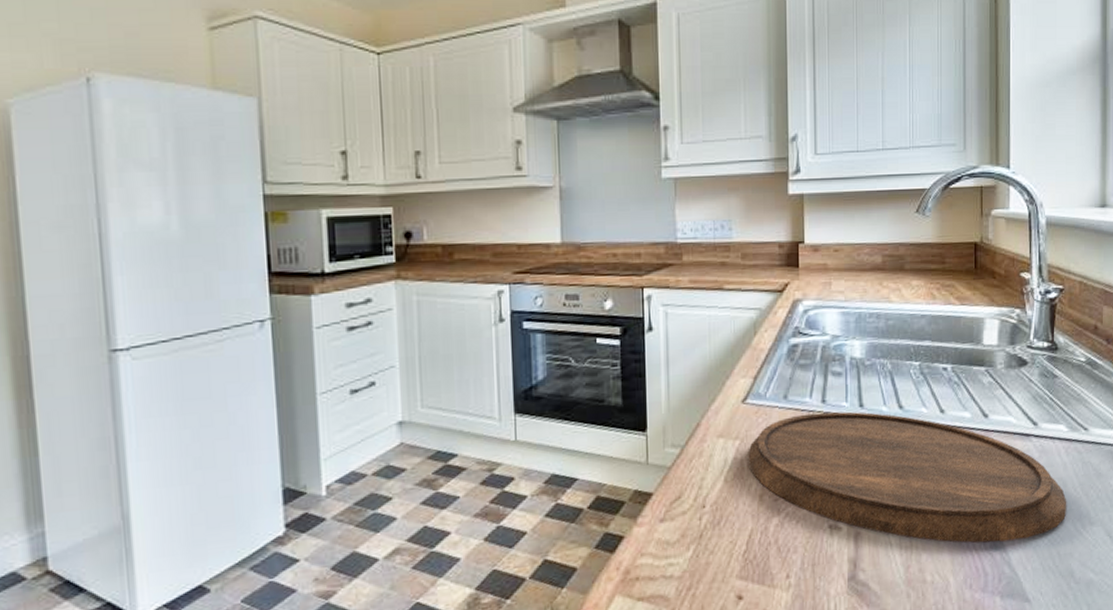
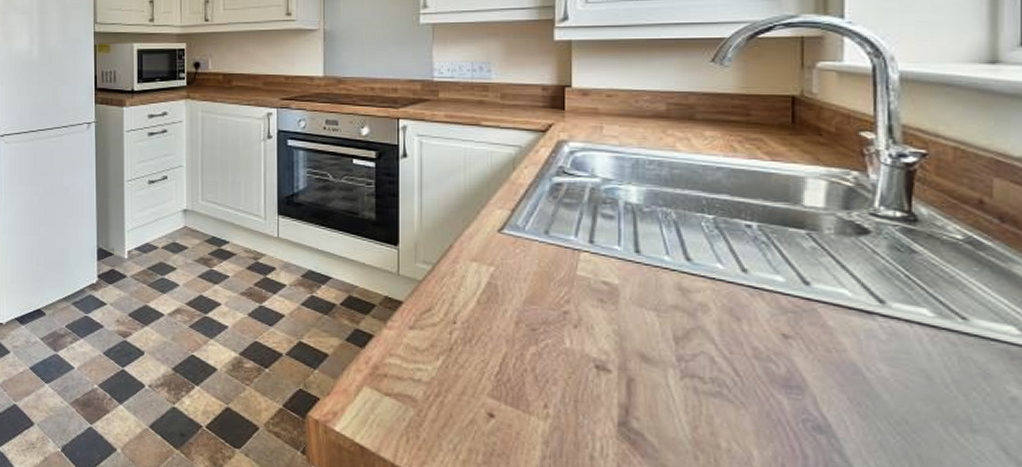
cutting board: present [748,411,1067,543] -> none [503,251,933,429]

